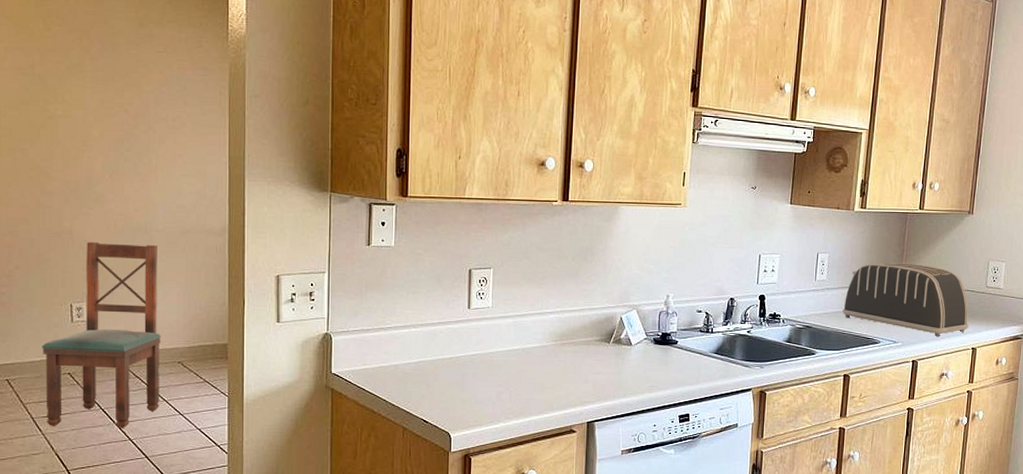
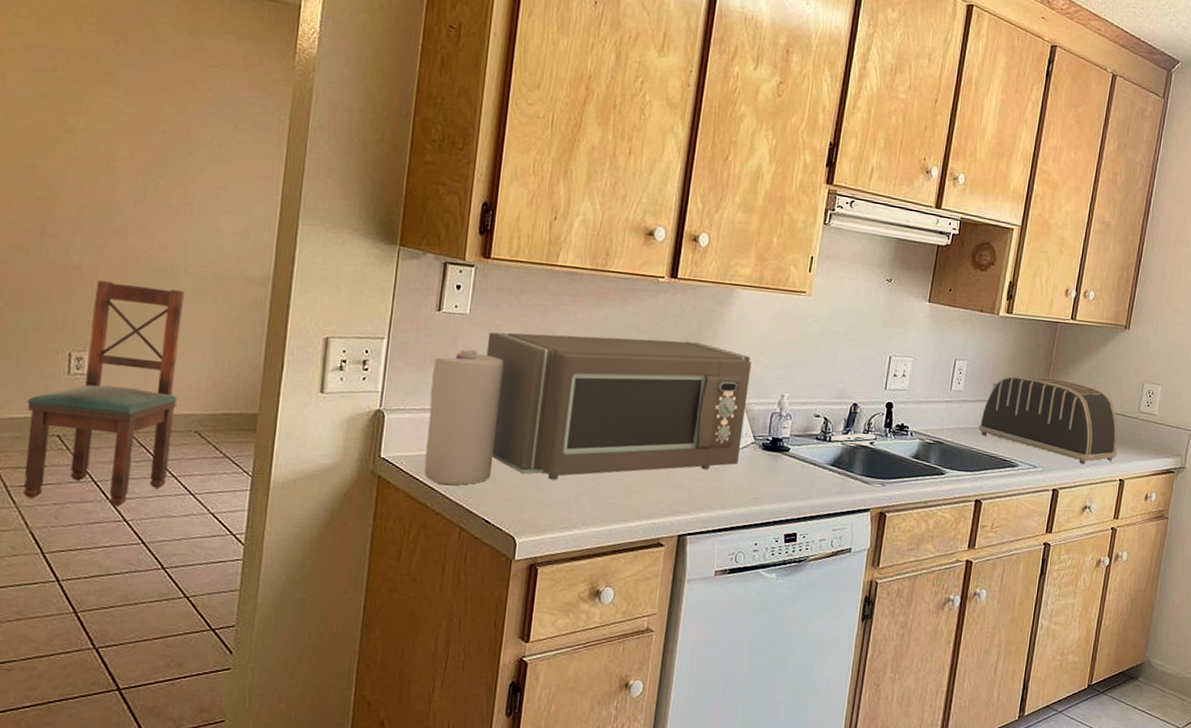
paper towel holder: none [368,276,427,392] -> present [424,349,504,485]
microwave: none [412,254,639,382] -> present [486,332,751,480]

